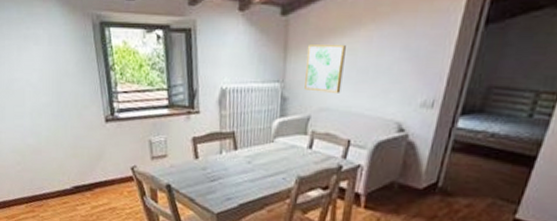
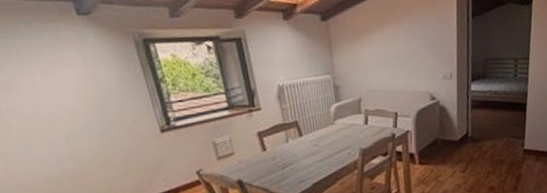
wall art: present [304,45,346,93] -> none [349,40,382,78]

